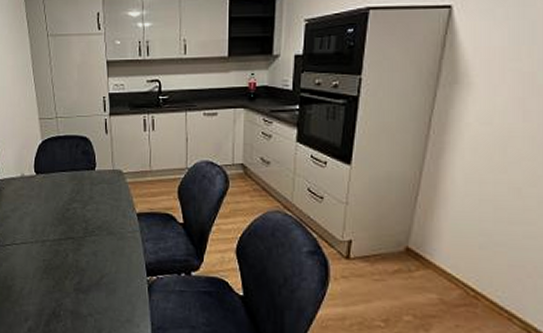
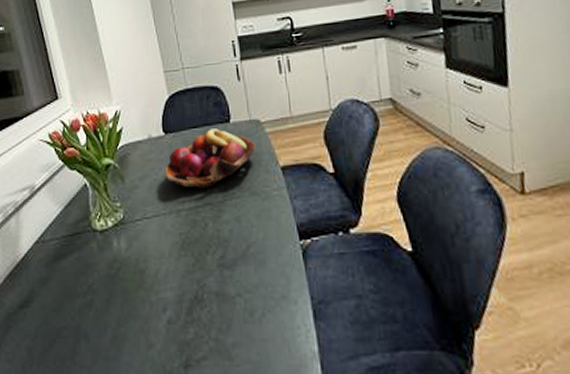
fruit basket: none [34,174,116,224] -> present [164,128,256,188]

